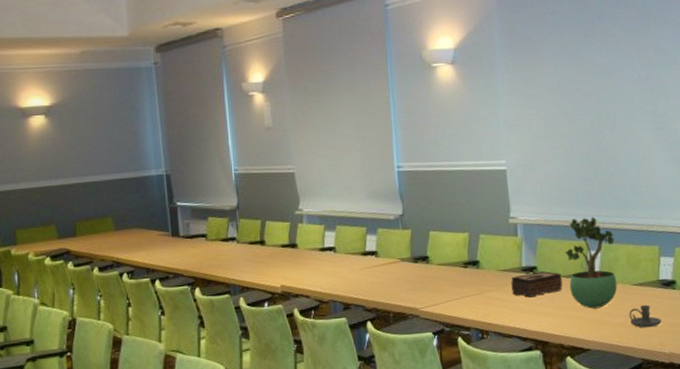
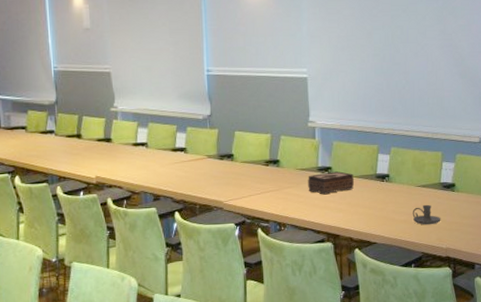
potted plant: present [565,216,617,309] -> none [357,123,403,207]

